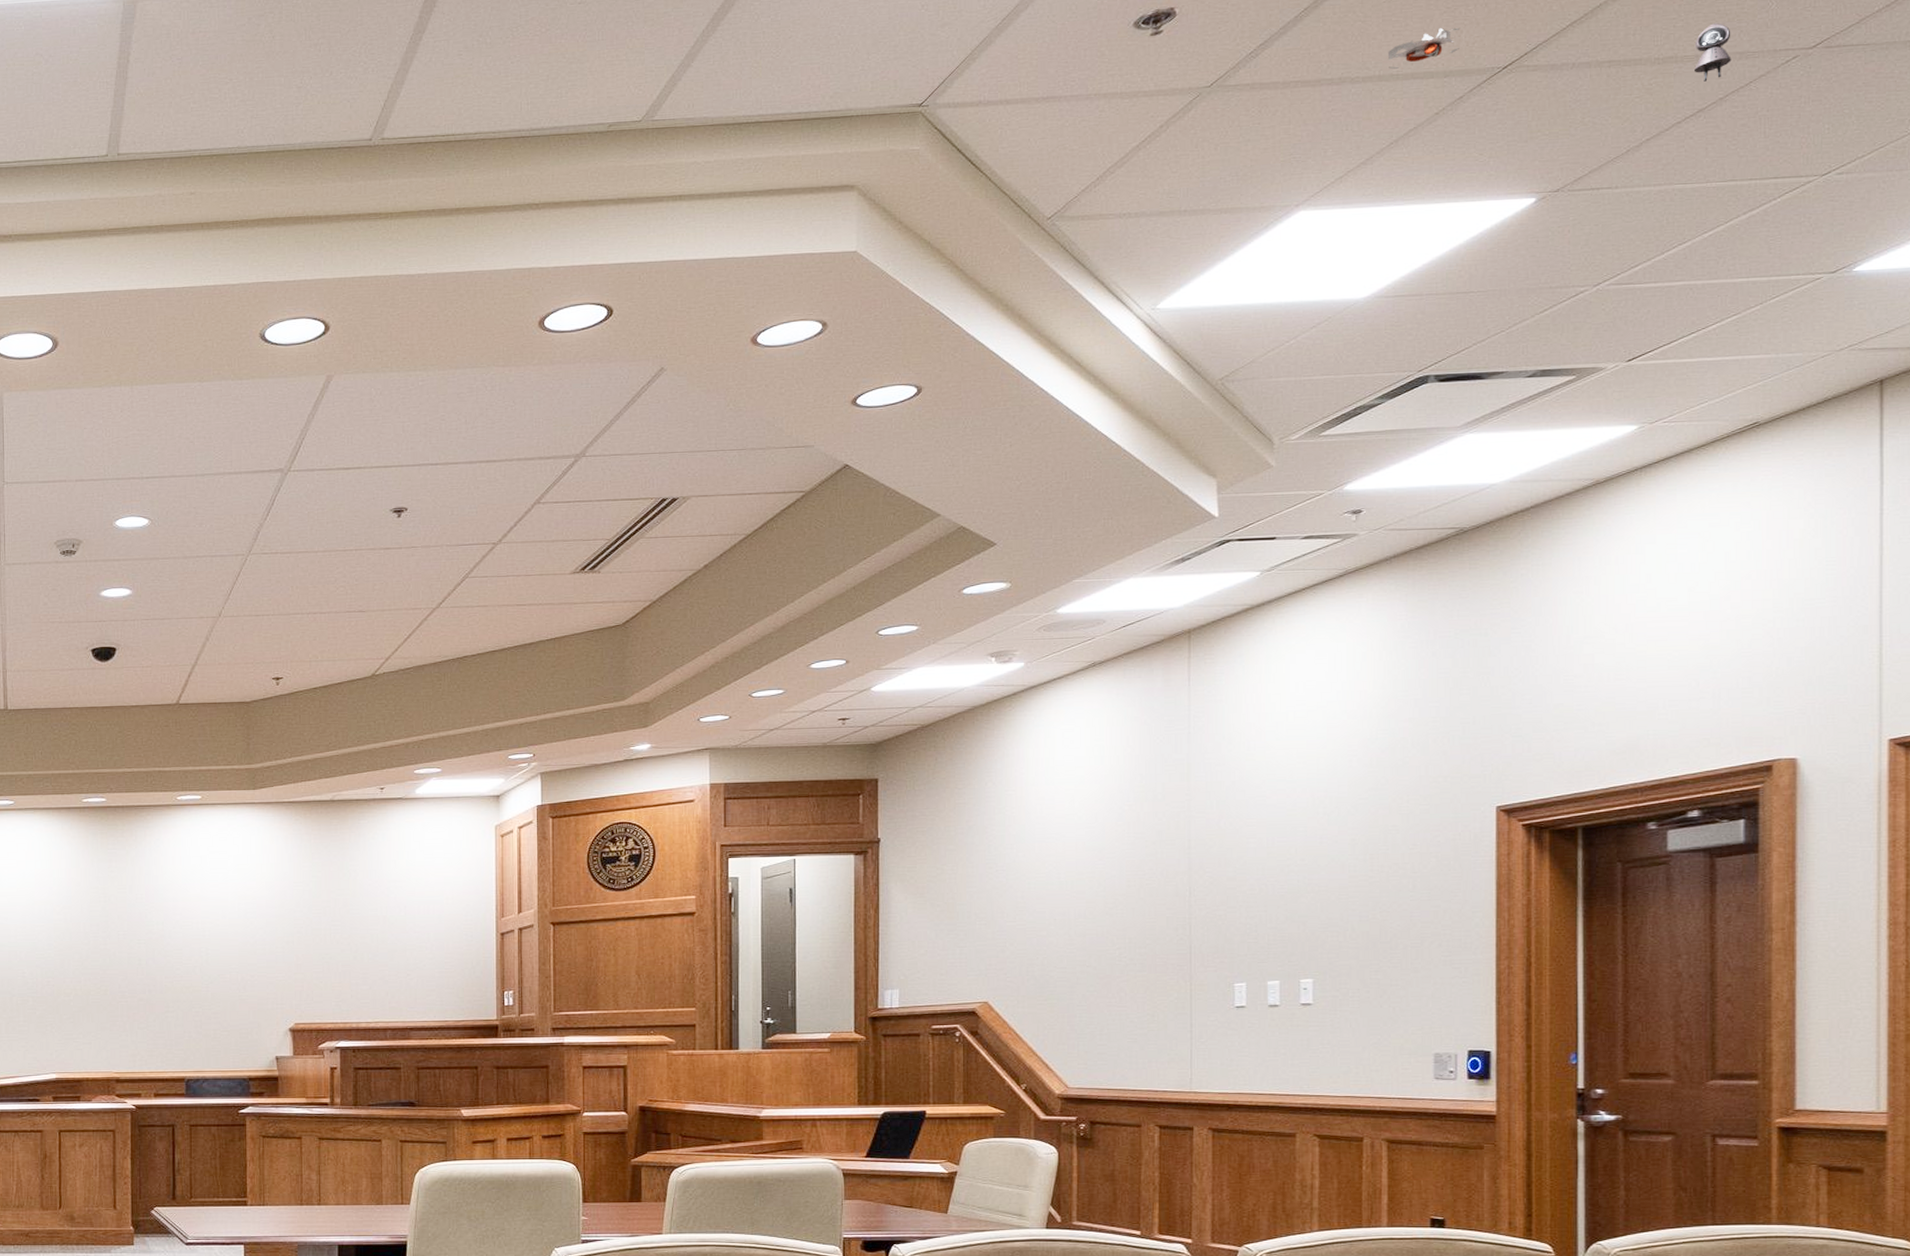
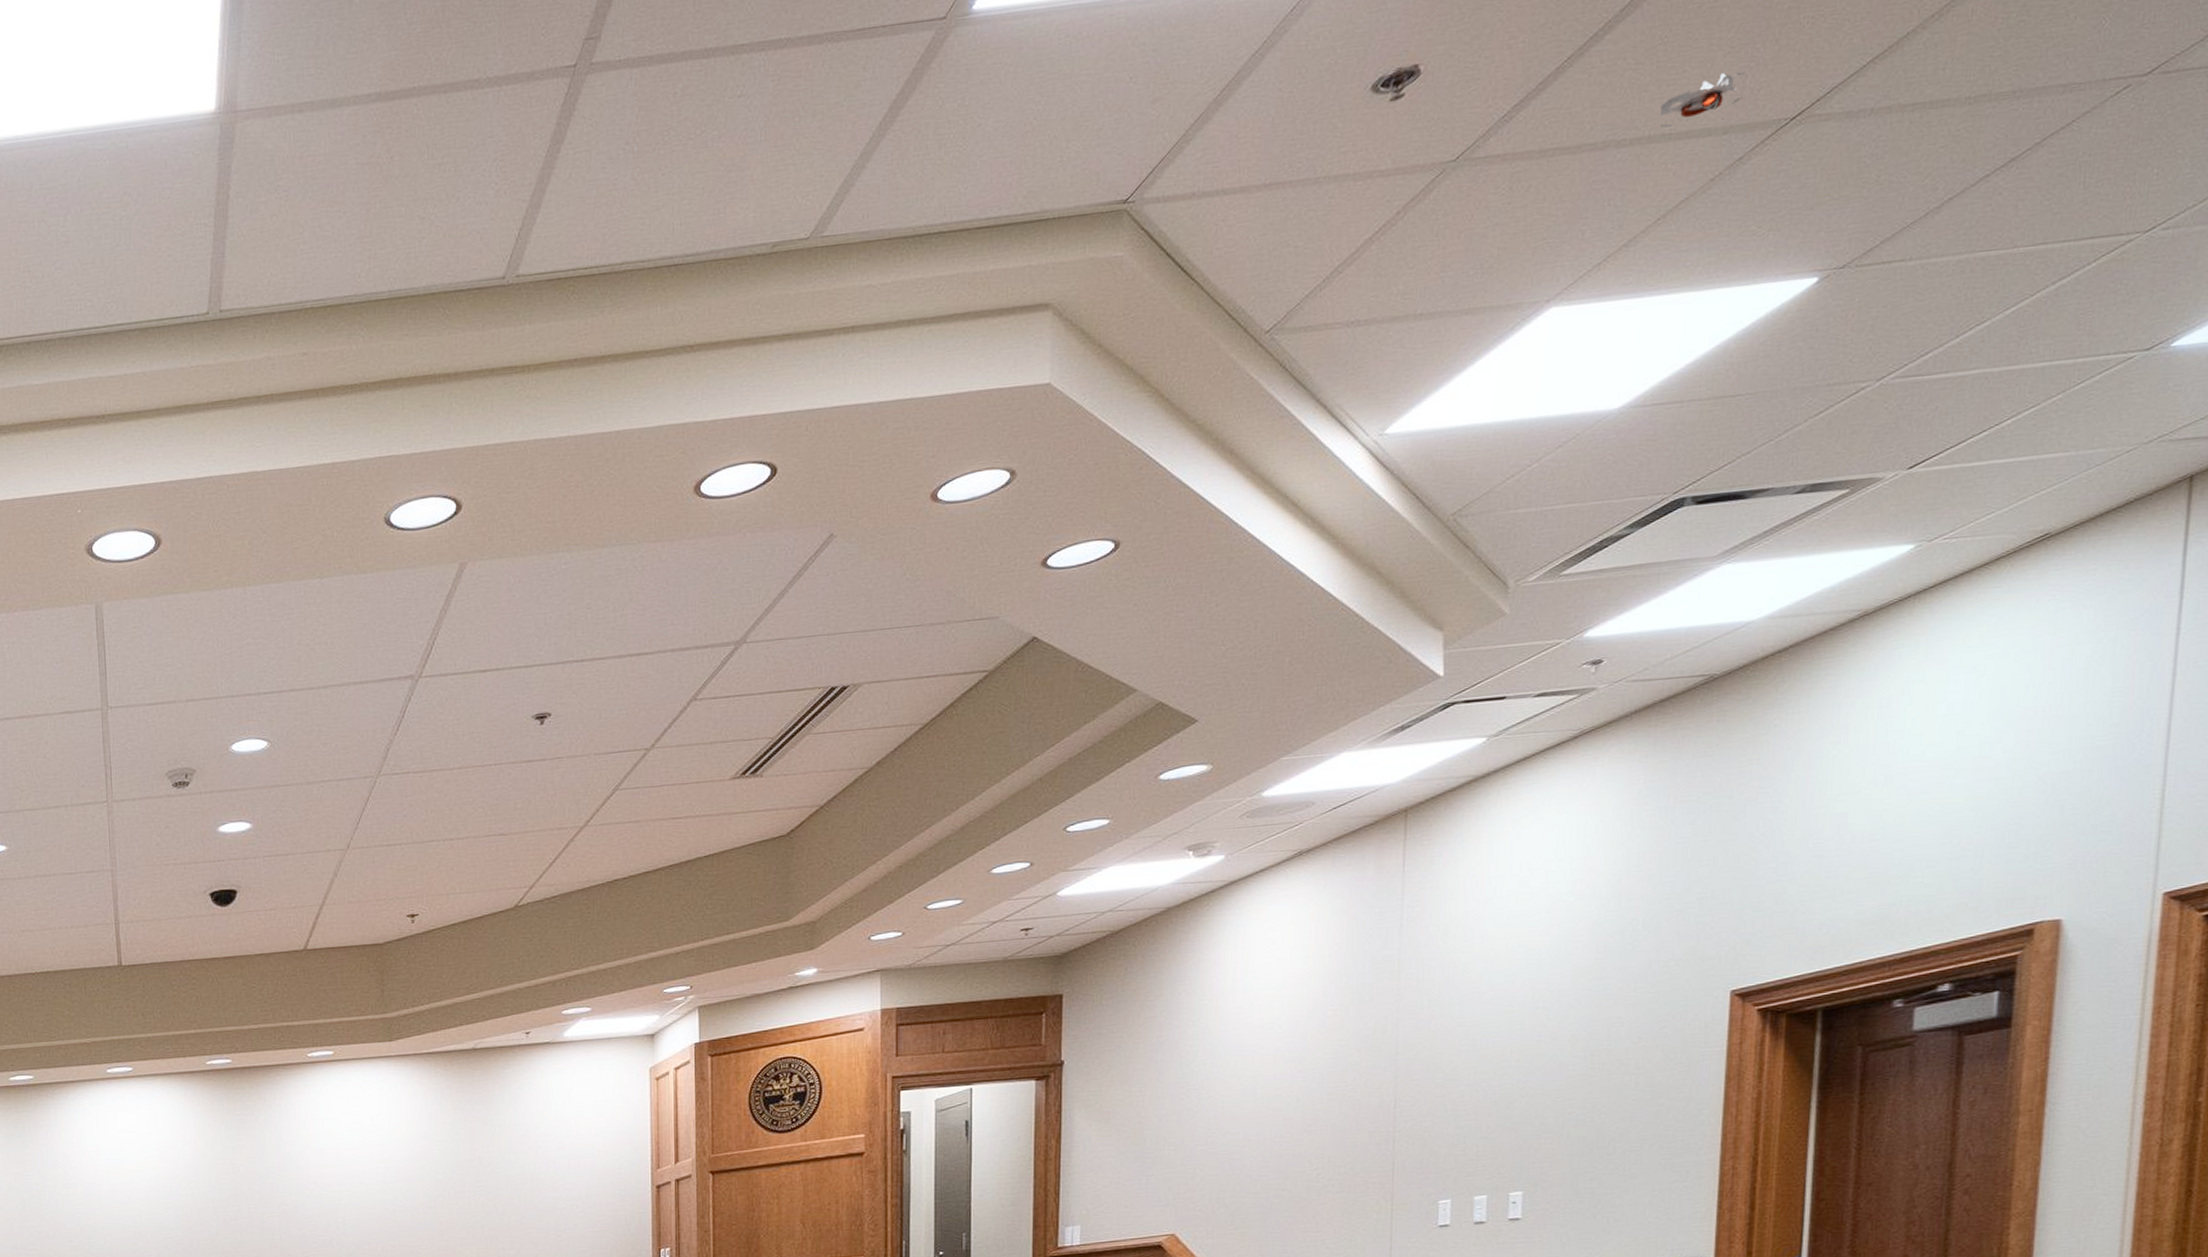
toy figurine: present [1695,23,1731,82] -> none [2010,49,2056,123]

